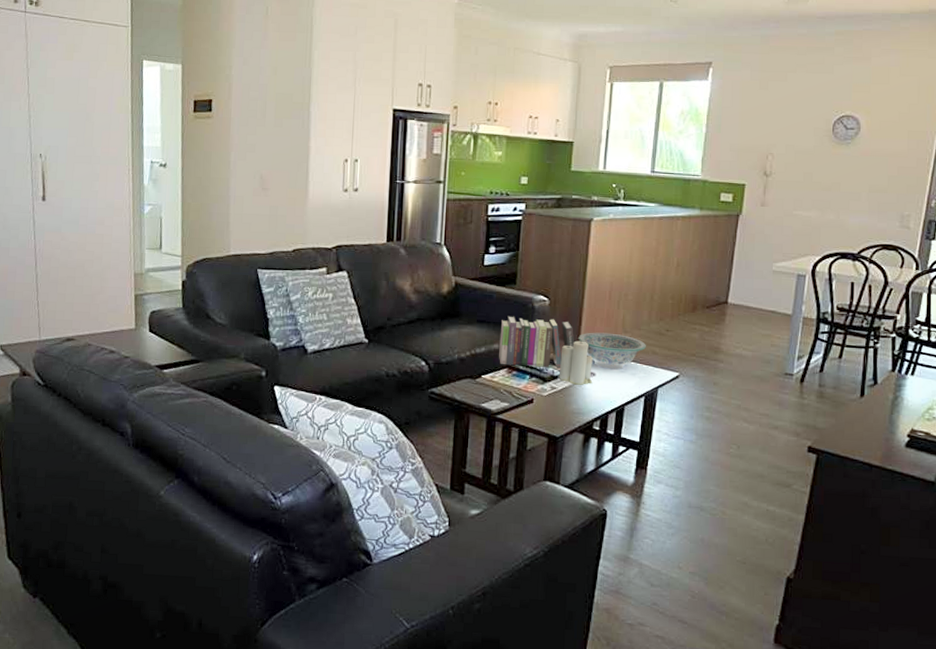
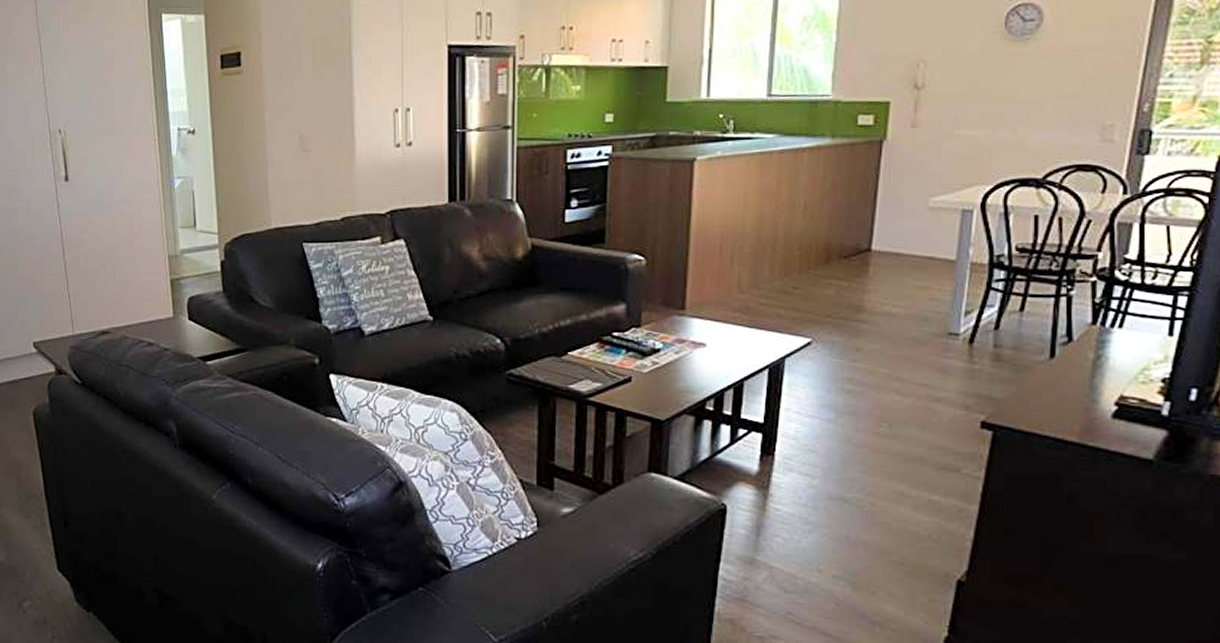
books: present [499,316,575,368] -> none [588,280,679,339]
candle: present [557,338,593,385] -> none [660,303,702,358]
decorative bowl: present [578,332,646,370] -> none [684,295,768,338]

